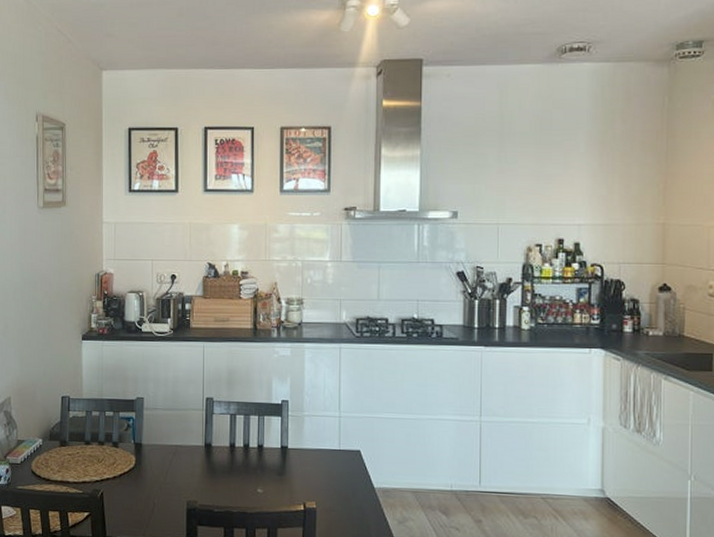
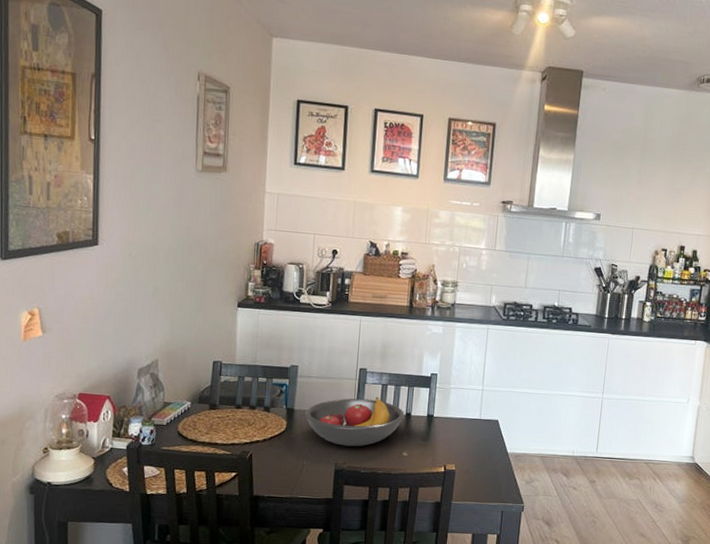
fruit bowl: none [152,427,257,483] -> present [304,396,405,447]

